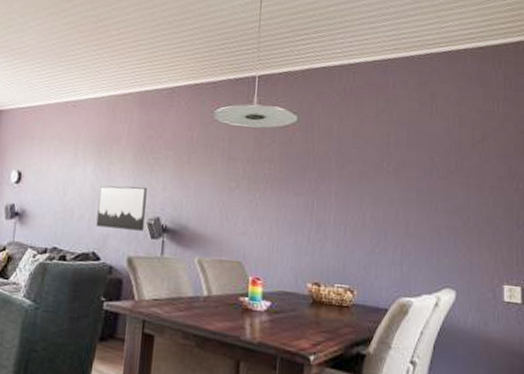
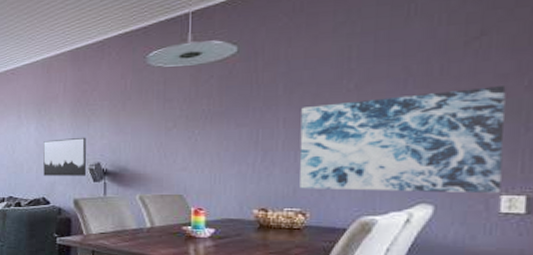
wall art: none [348,183,503,284] -> present [299,86,506,194]

